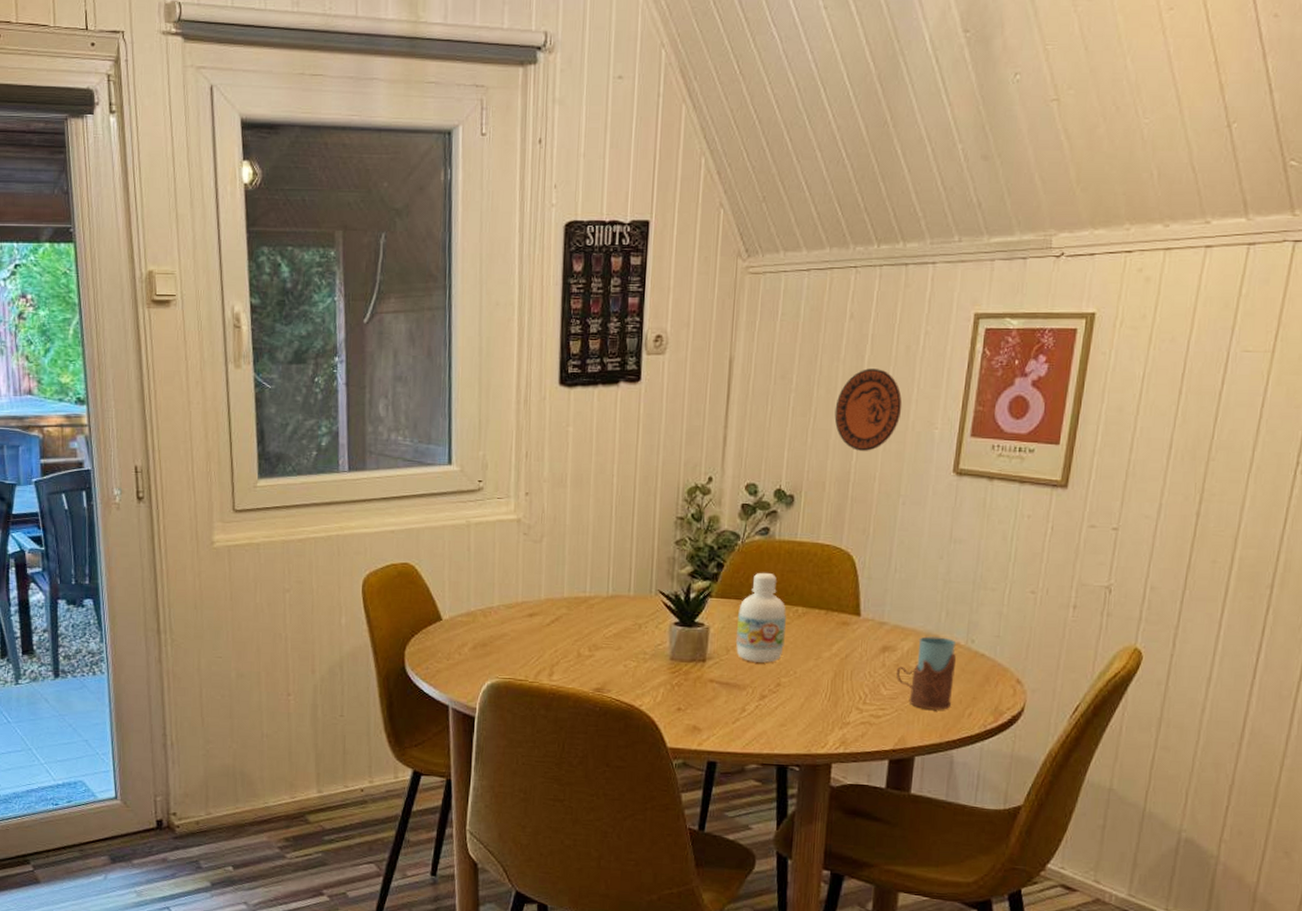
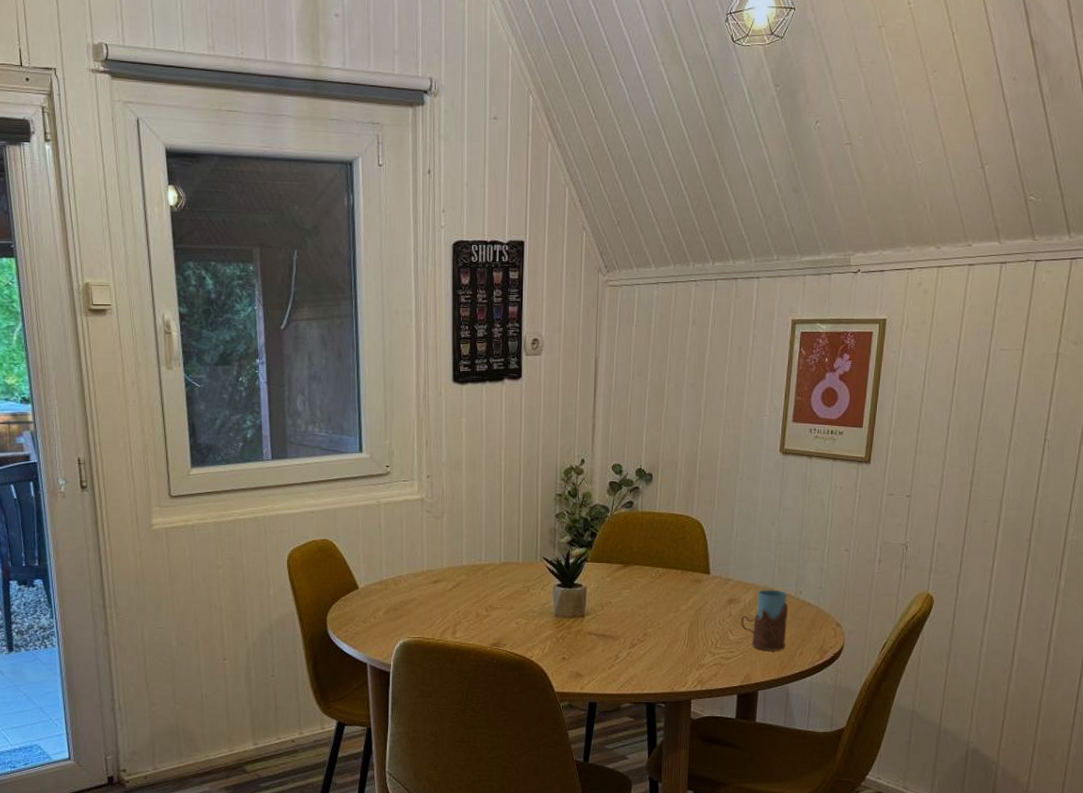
bottle: present [735,572,786,663] -> none [608,539,650,617]
decorative plate: present [834,368,903,451] -> none [683,366,737,435]

